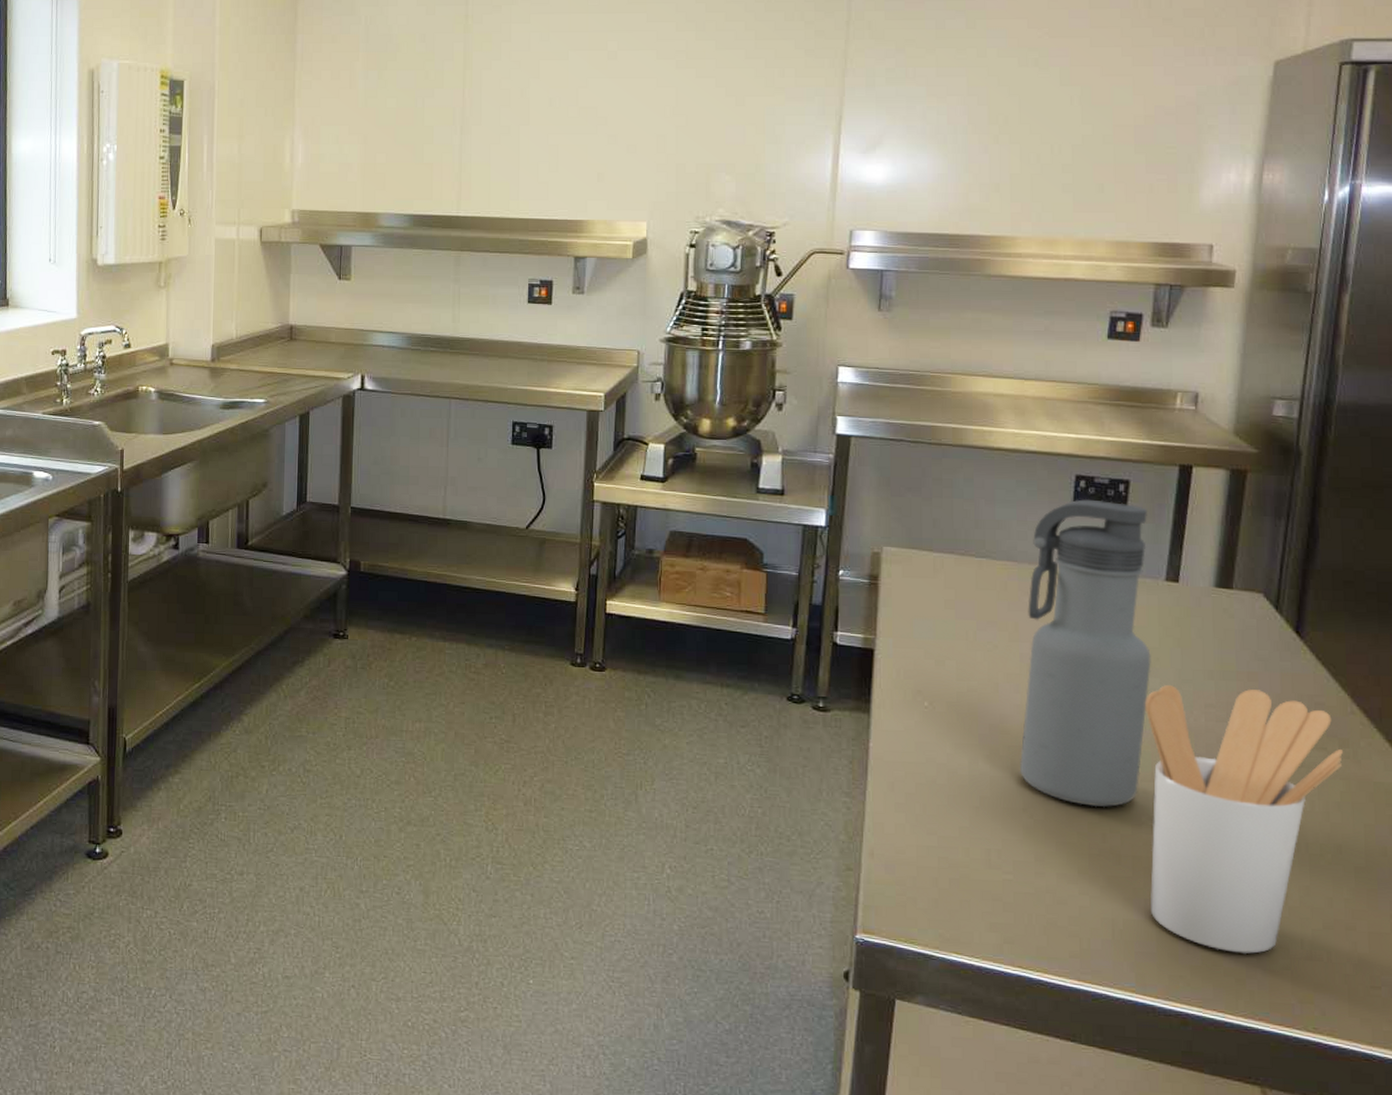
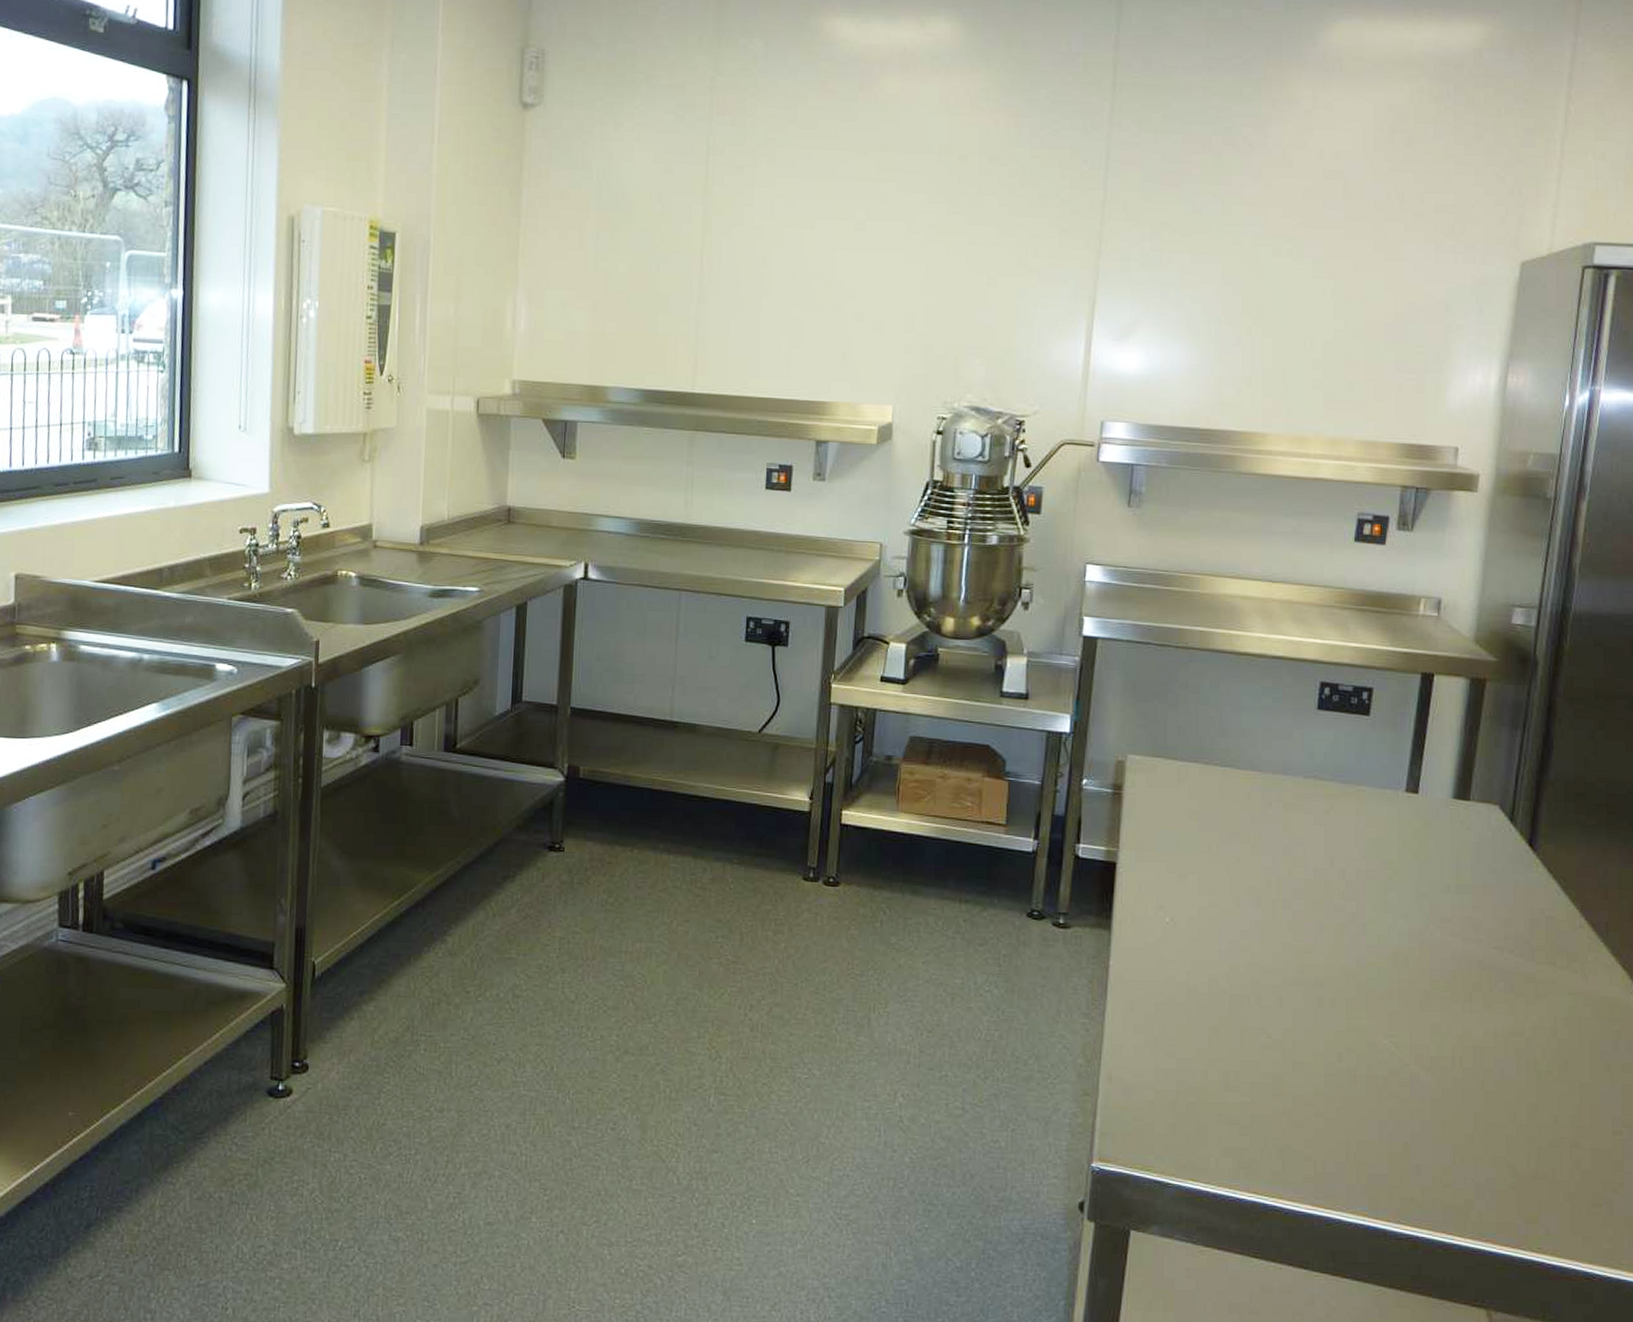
water bottle: present [1019,499,1151,808] -> none [1258,707,1390,1026]
utensil holder: present [1145,685,1344,954] -> none [1384,899,1572,1174]

